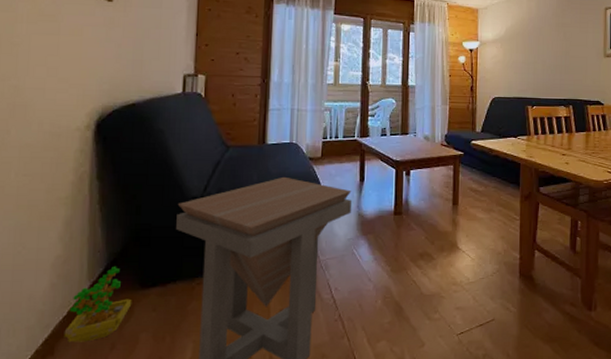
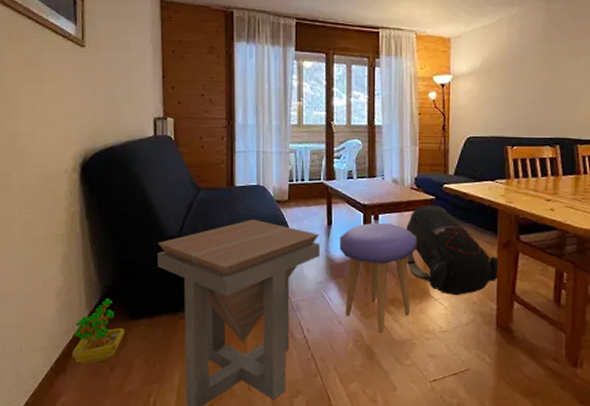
stool: none [371,179,446,287] -> present [340,223,416,332]
backpack: none [435,160,523,247] -> present [406,204,500,296]

